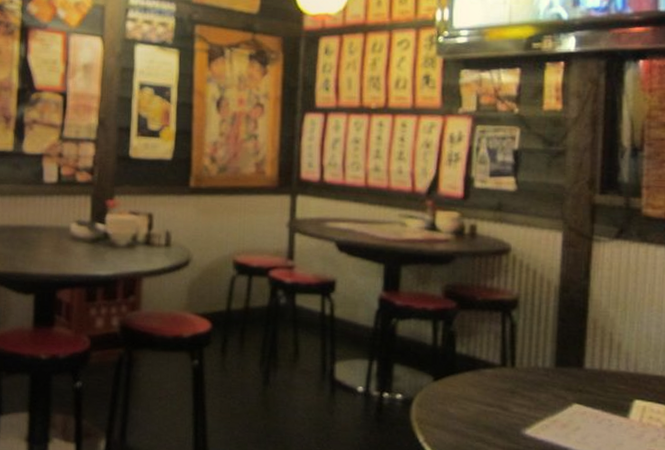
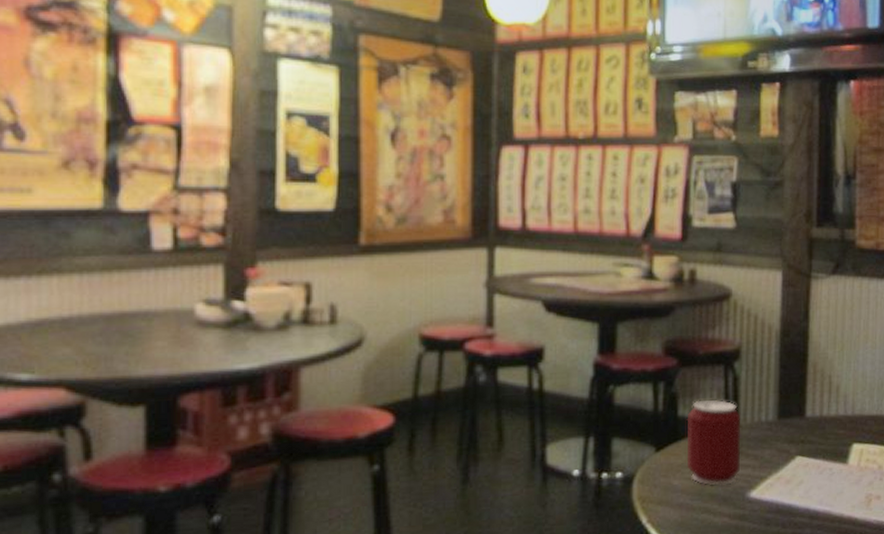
can: none [462,340,517,420] -> present [686,400,740,485]

